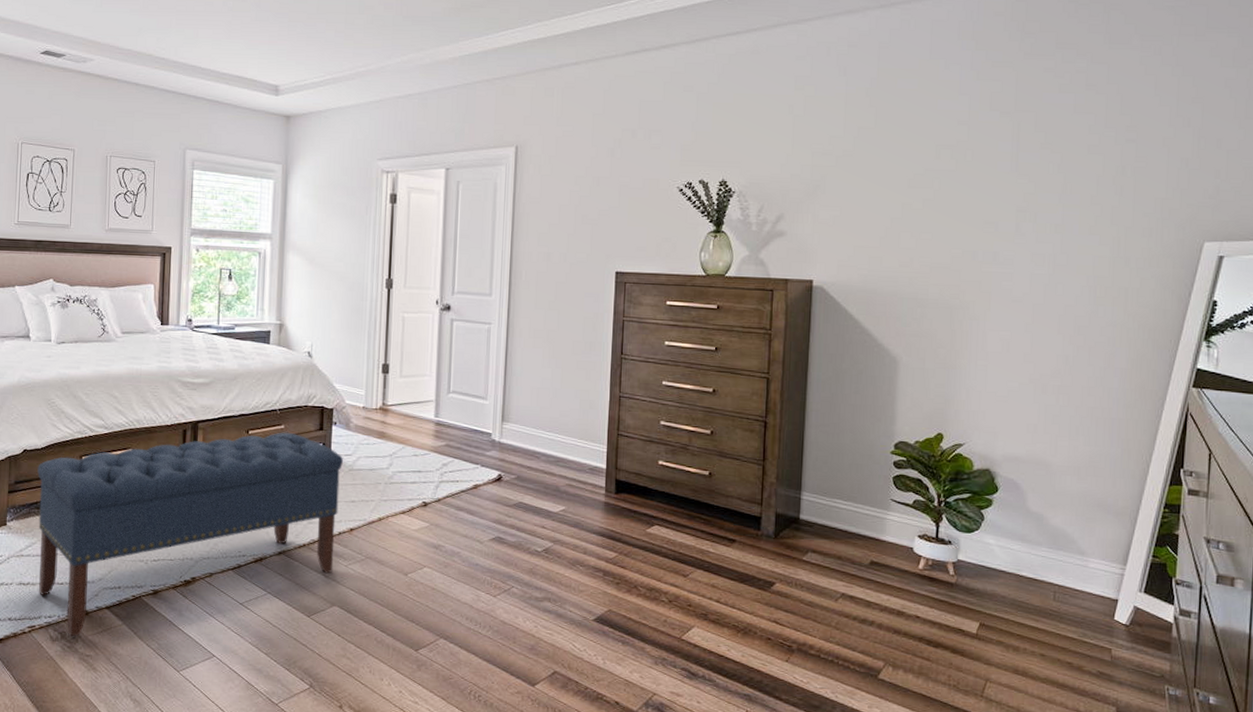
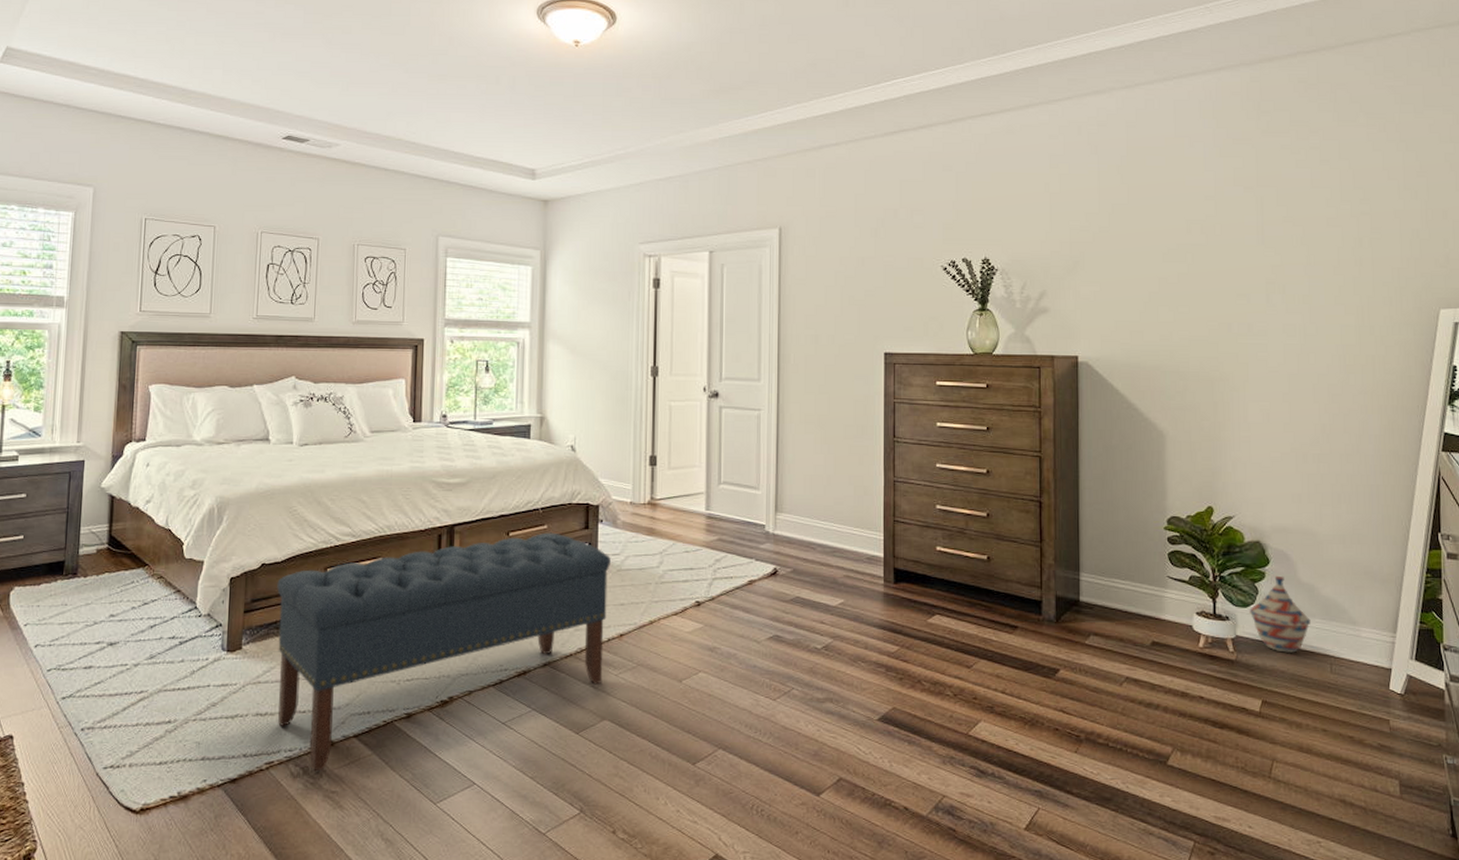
woven basket: none [973,503,1037,579] -> present [1249,575,1311,653]

